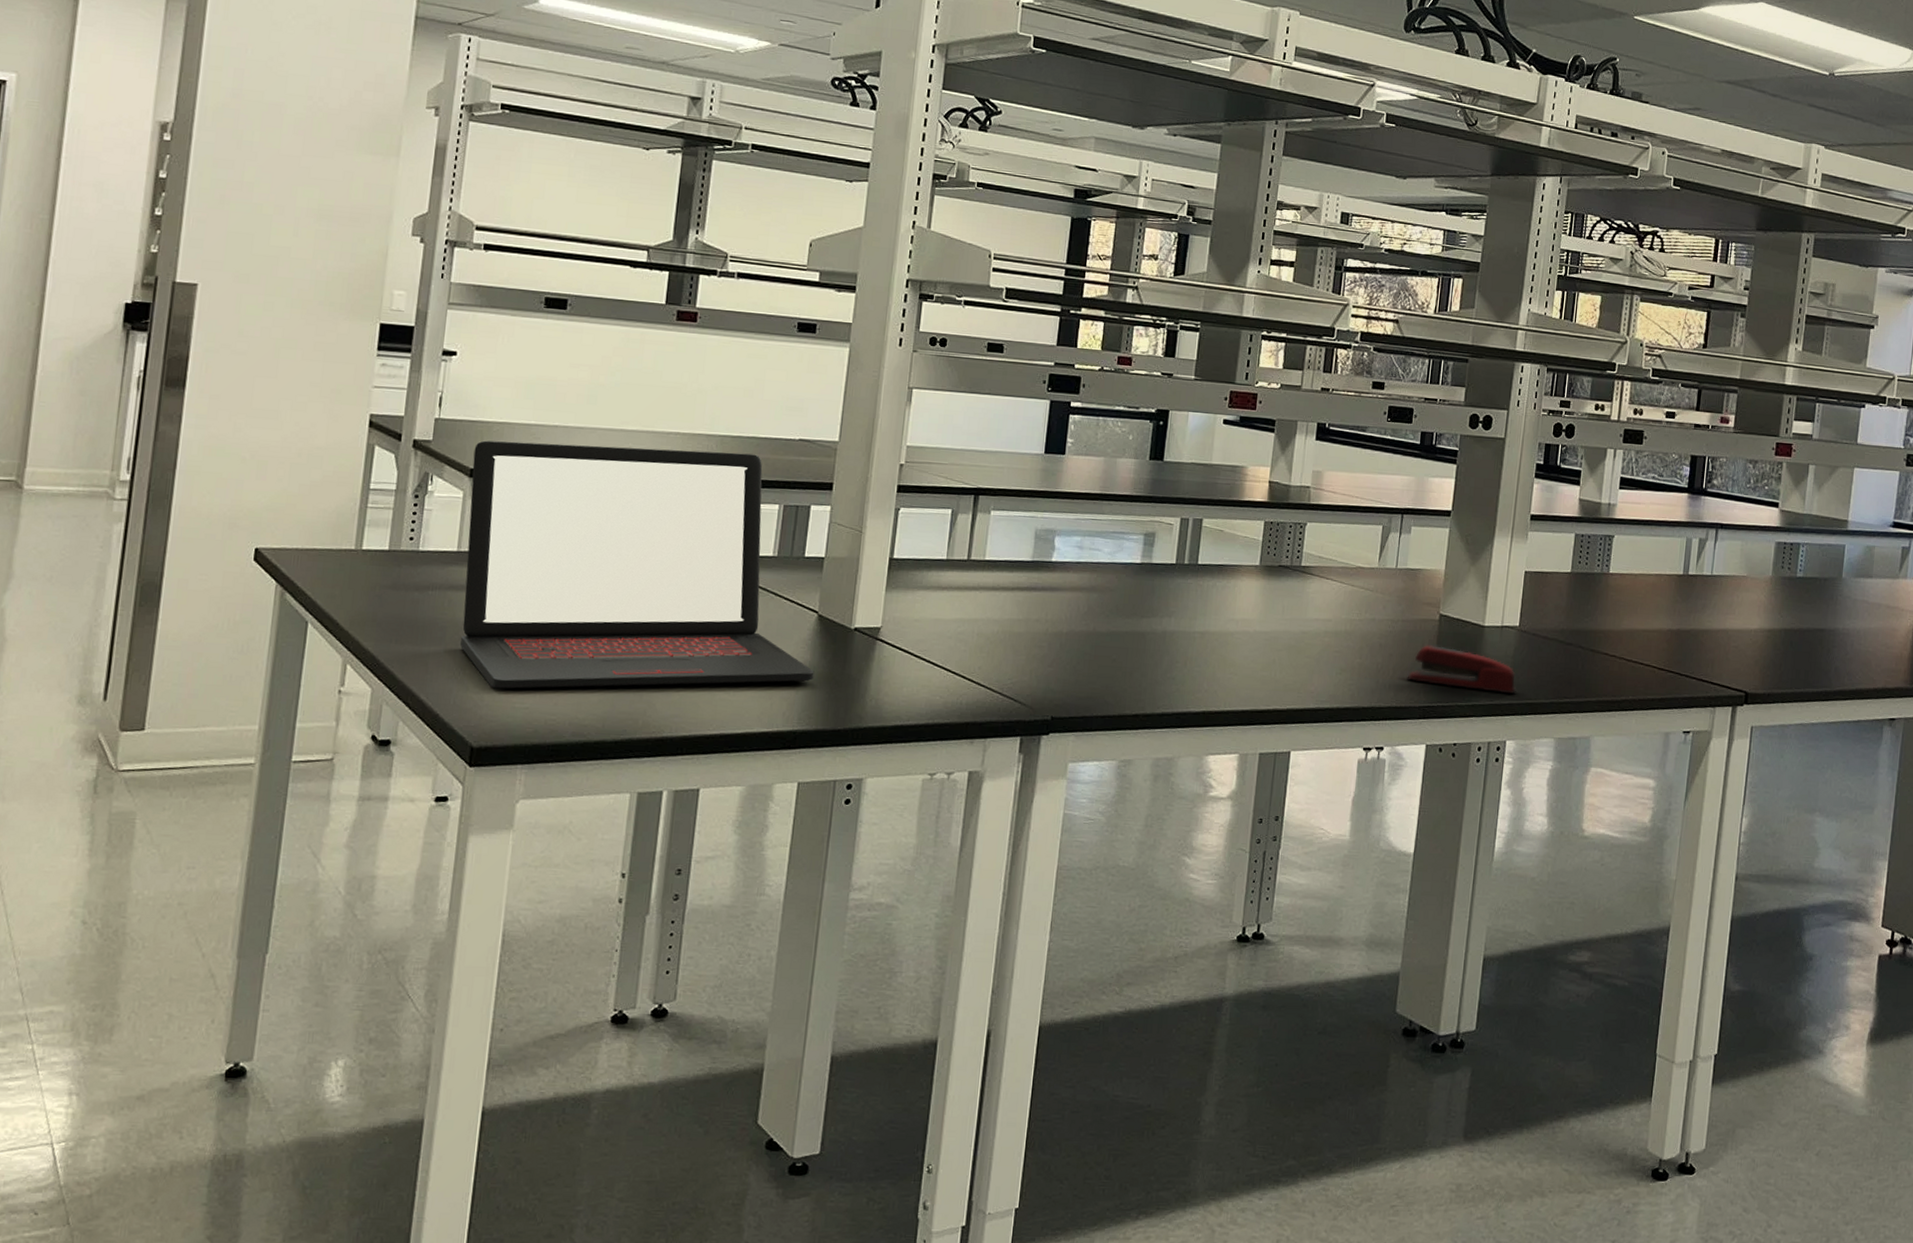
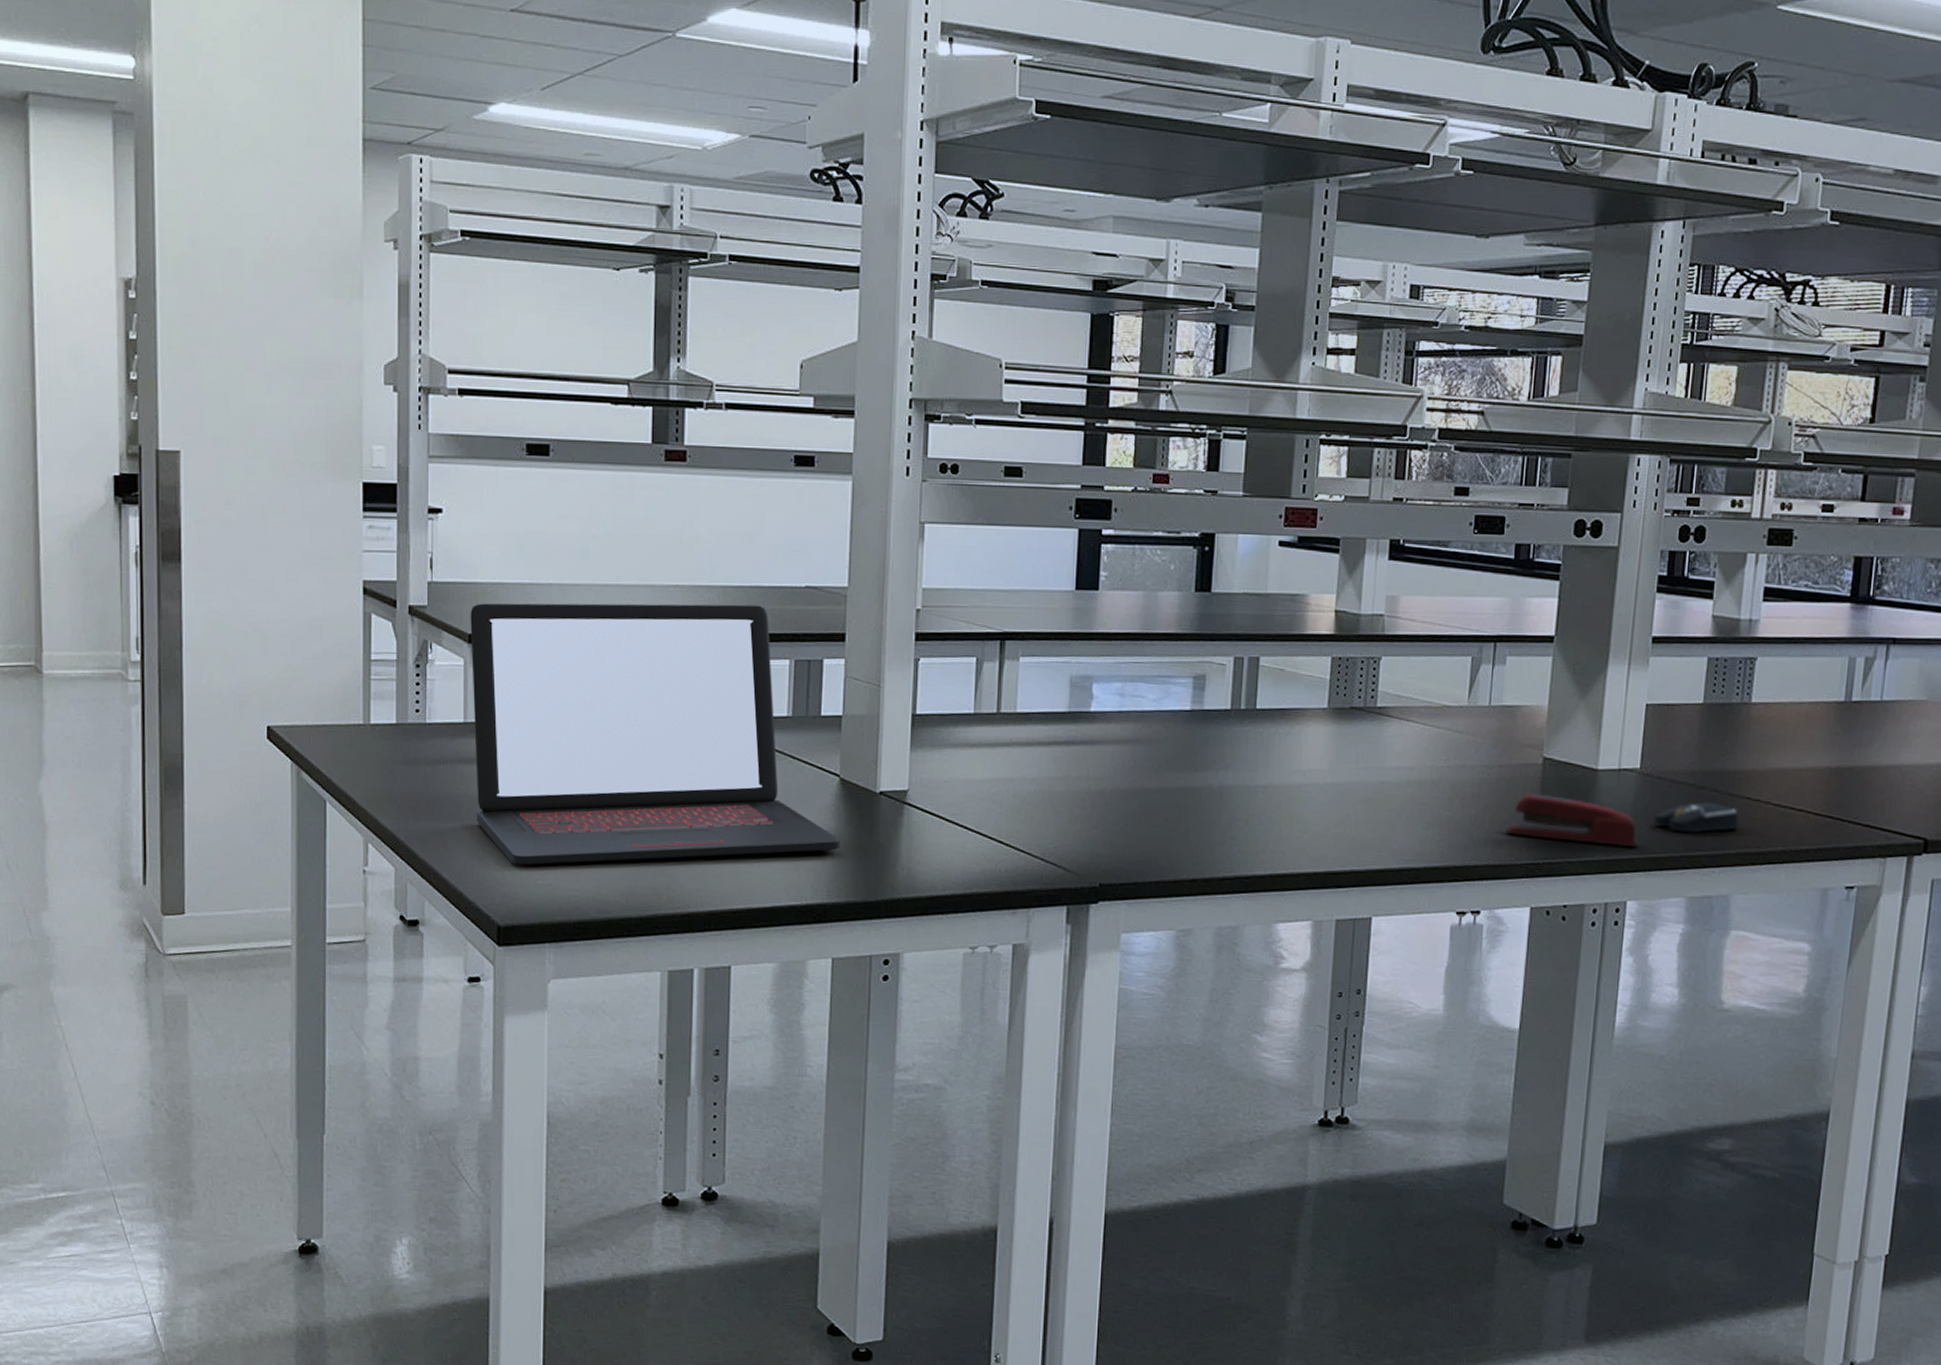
computer mouse: none [1528,656,1599,683] -> present [1653,802,1740,833]

